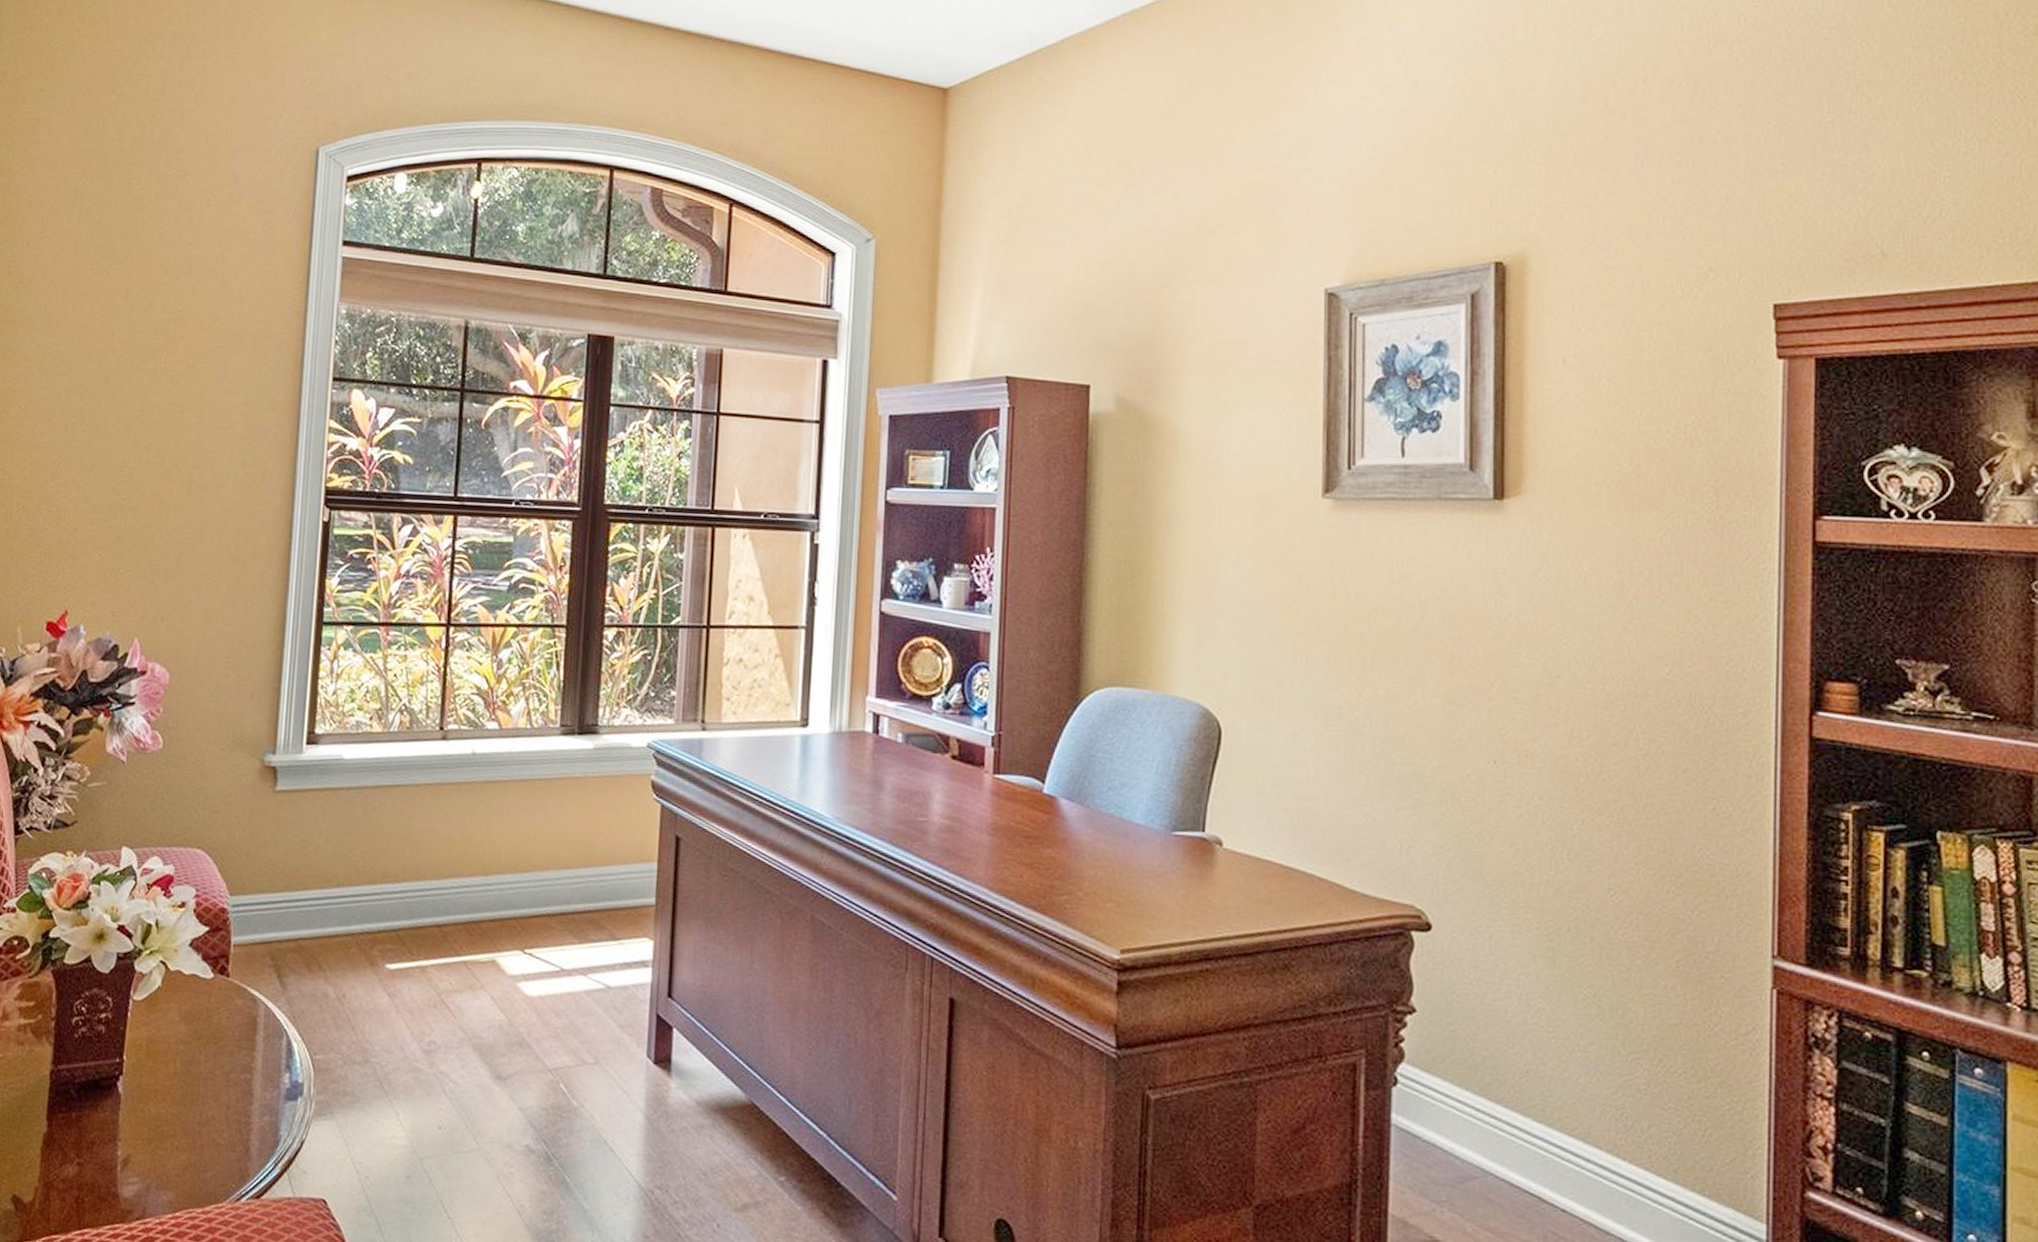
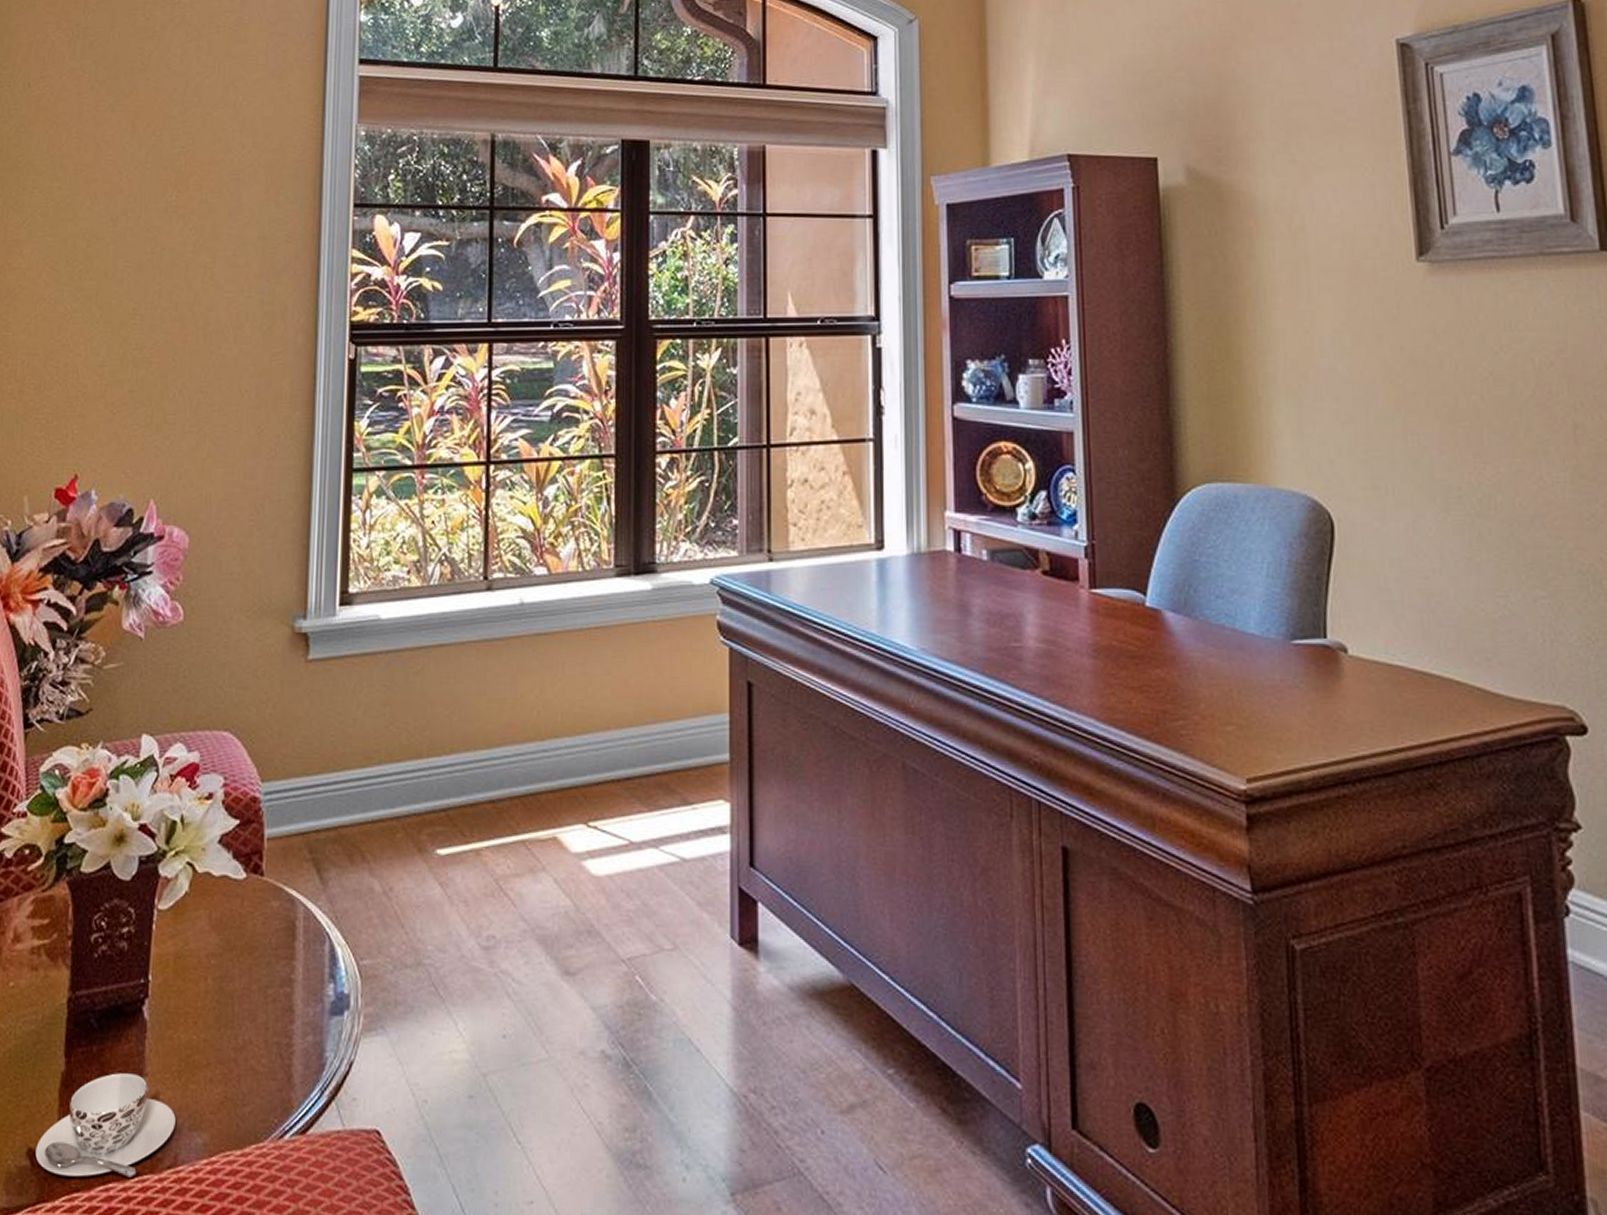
teacup: none [19,1137,145,1226] -> present [35,1073,176,1178]

